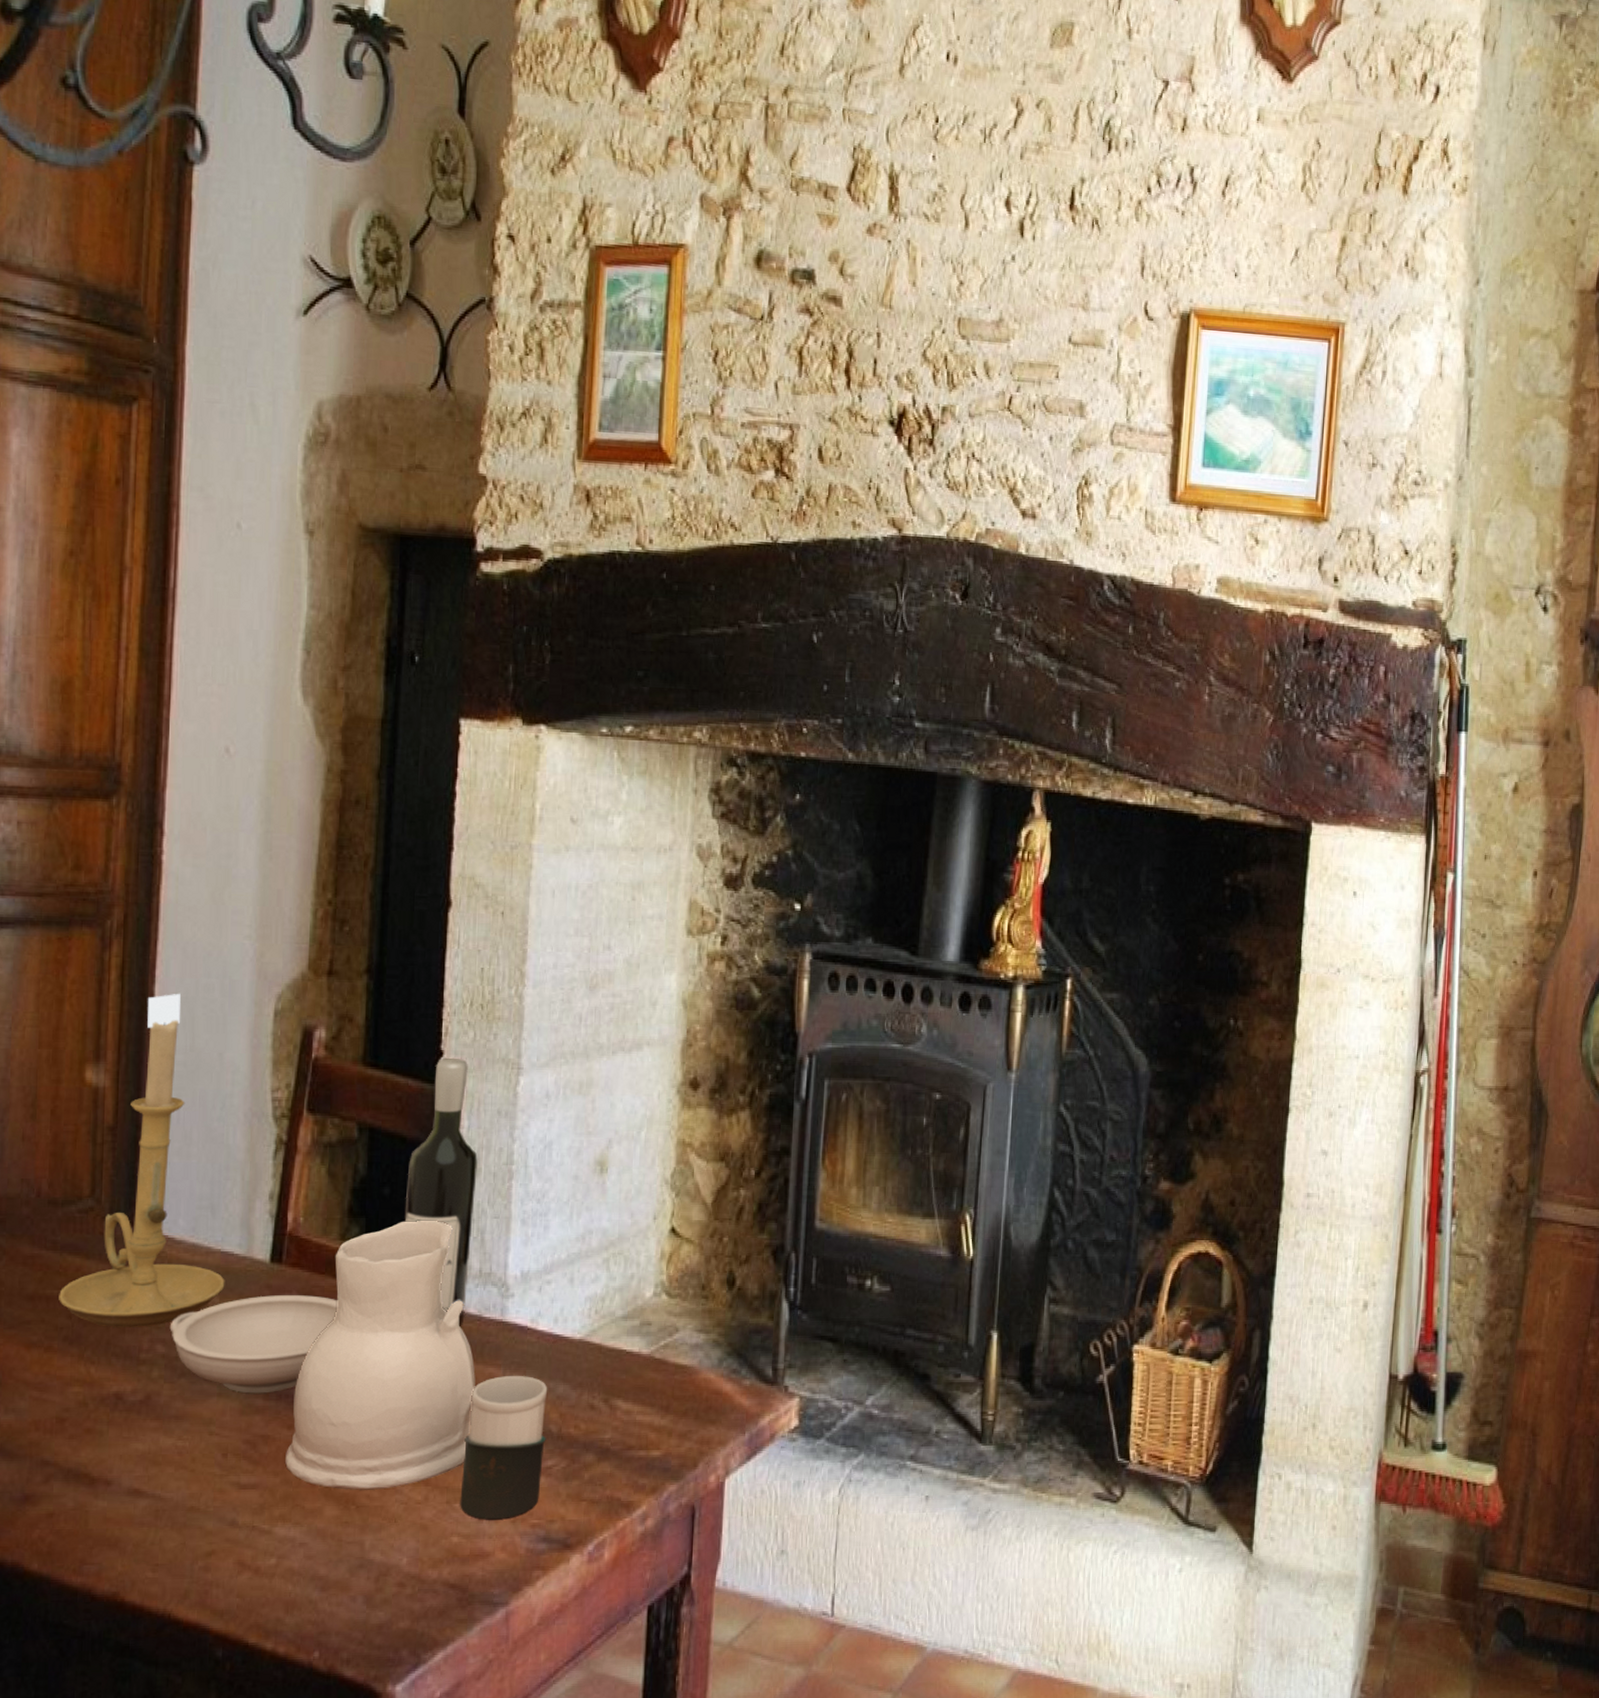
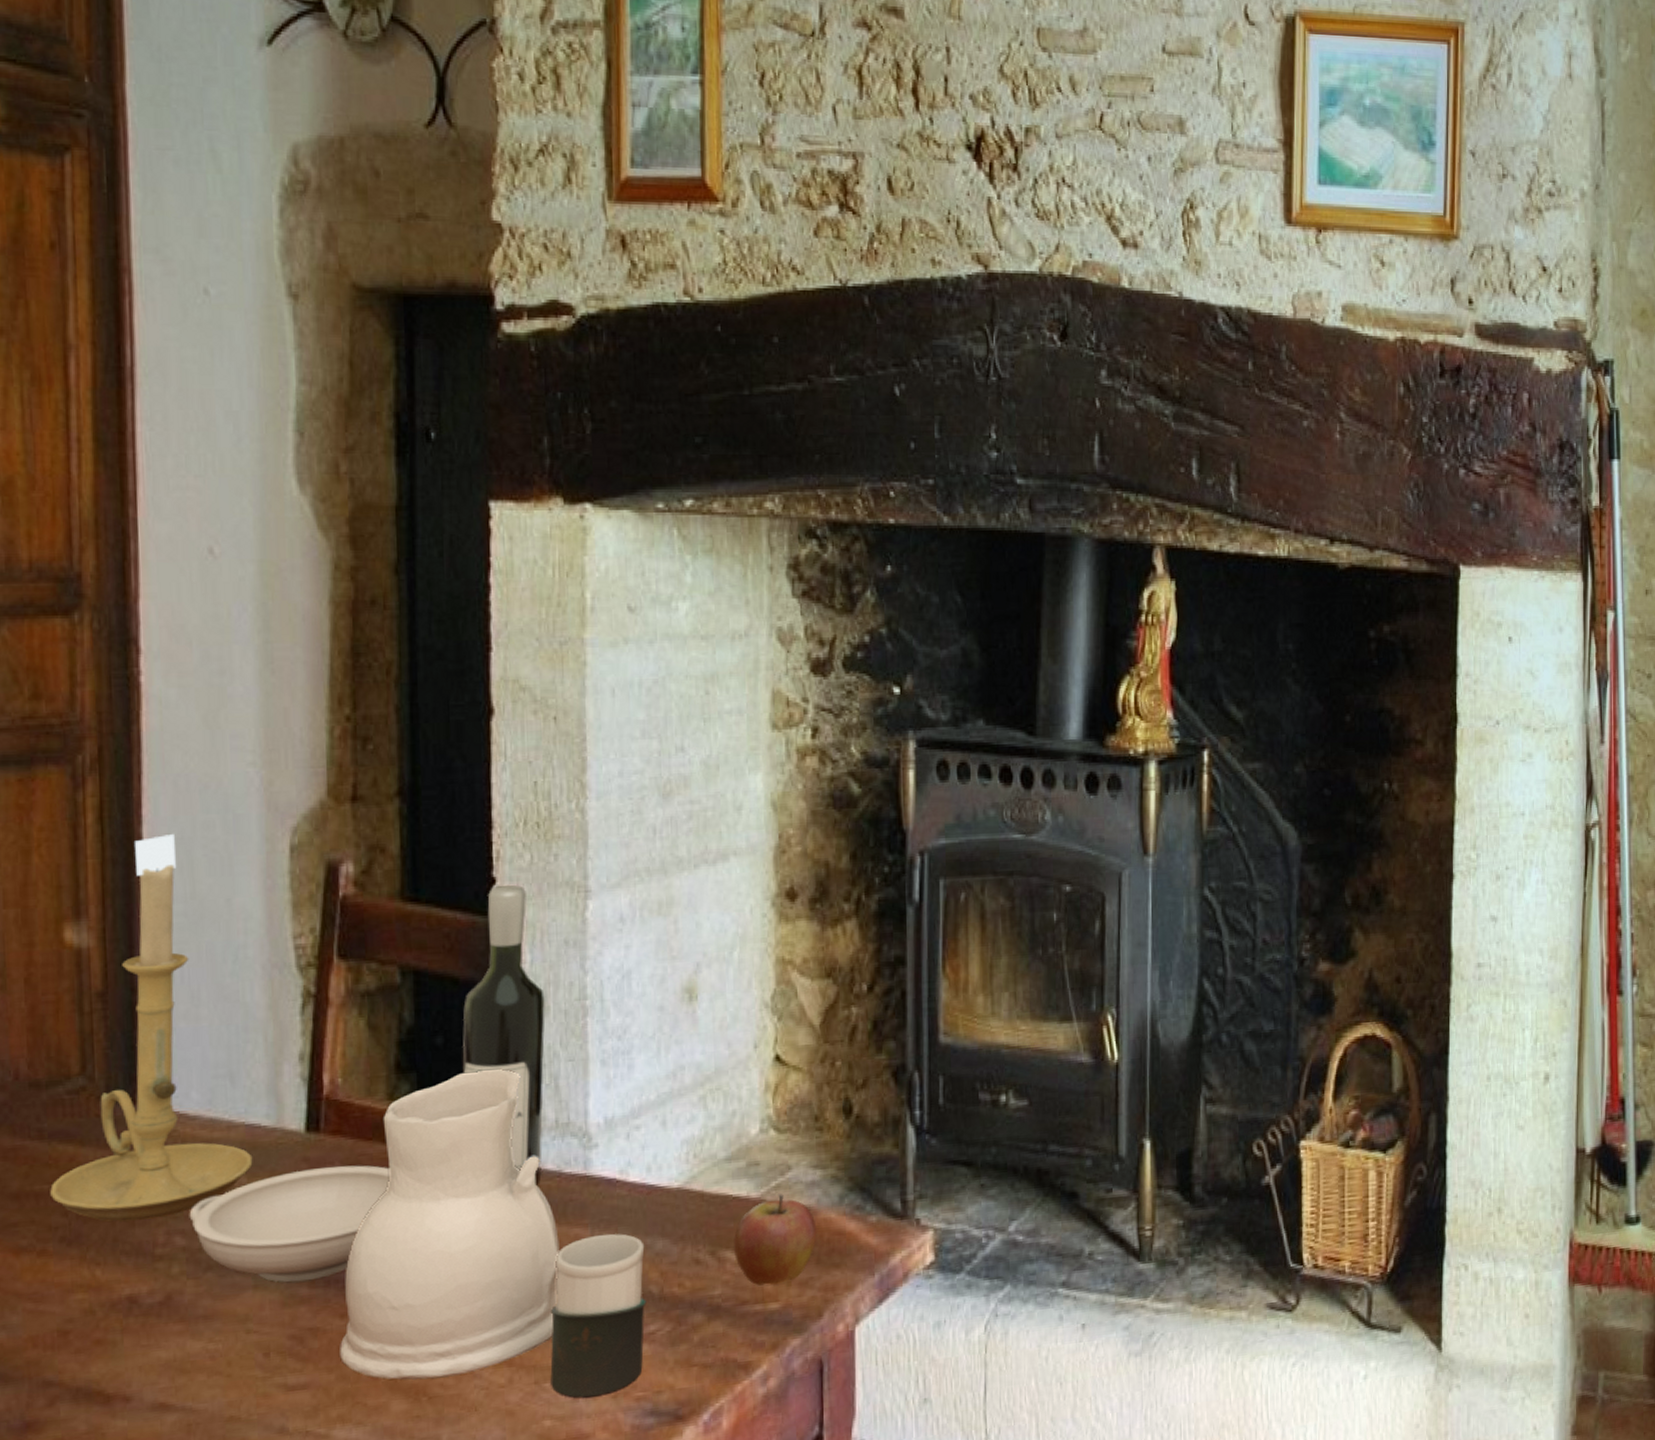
apple: none [624,1353,697,1434] -> present [734,1194,817,1286]

